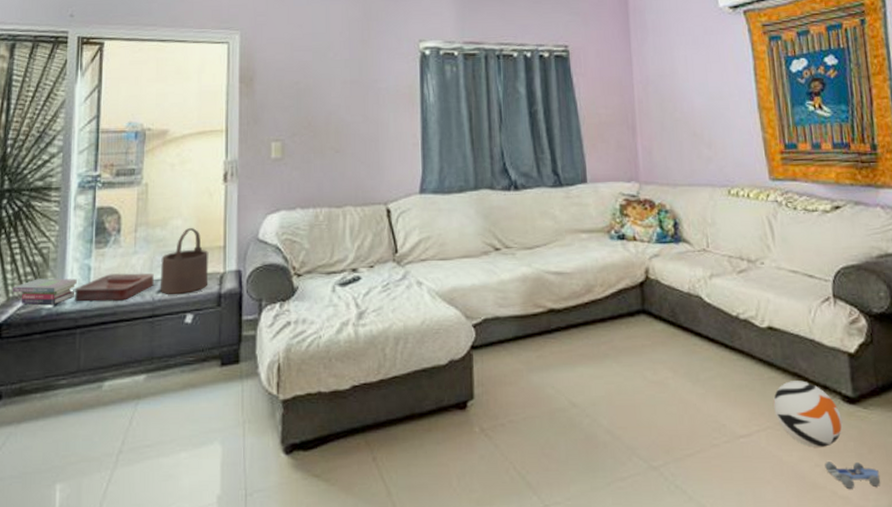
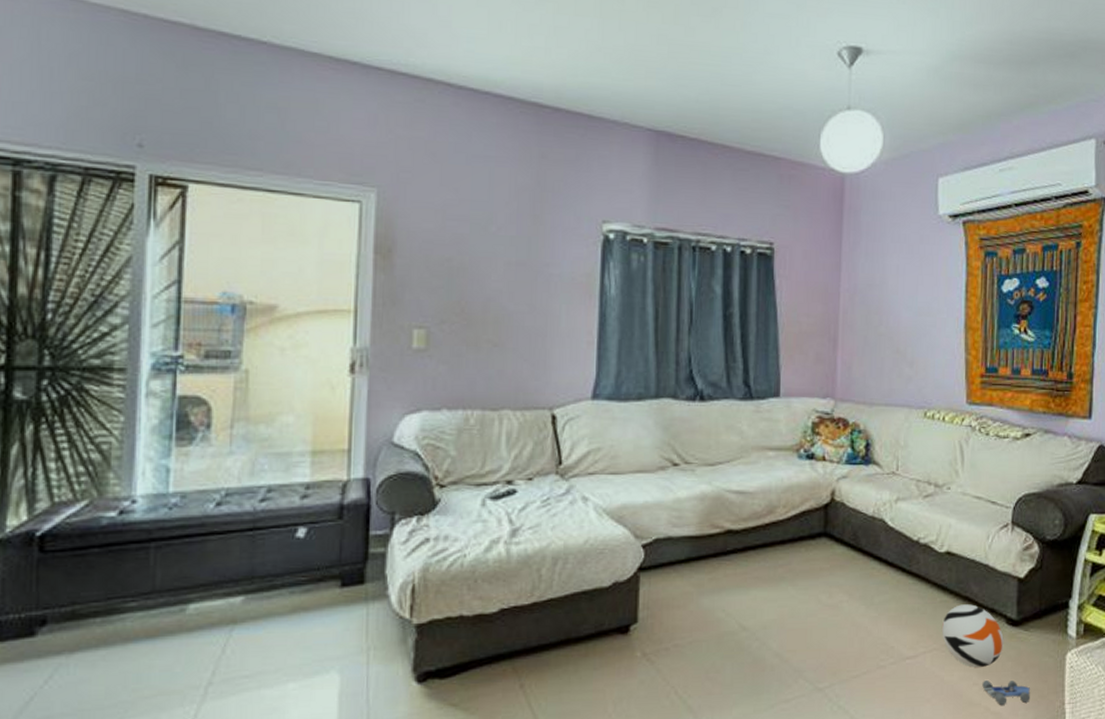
books: present [12,278,77,305] -> none [58,480,150,513]
decorative tray: present [75,272,154,301] -> none [148,476,256,510]
wooden bucket: present [160,227,209,294] -> none [263,425,329,504]

